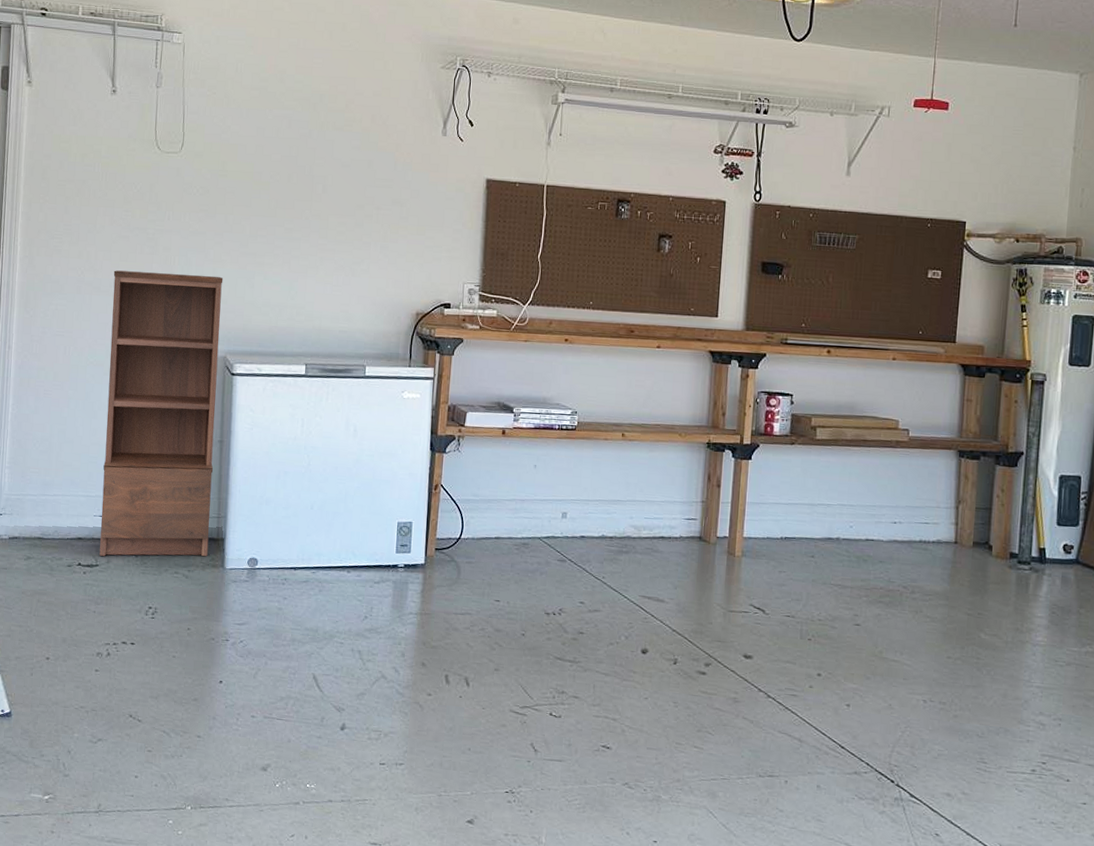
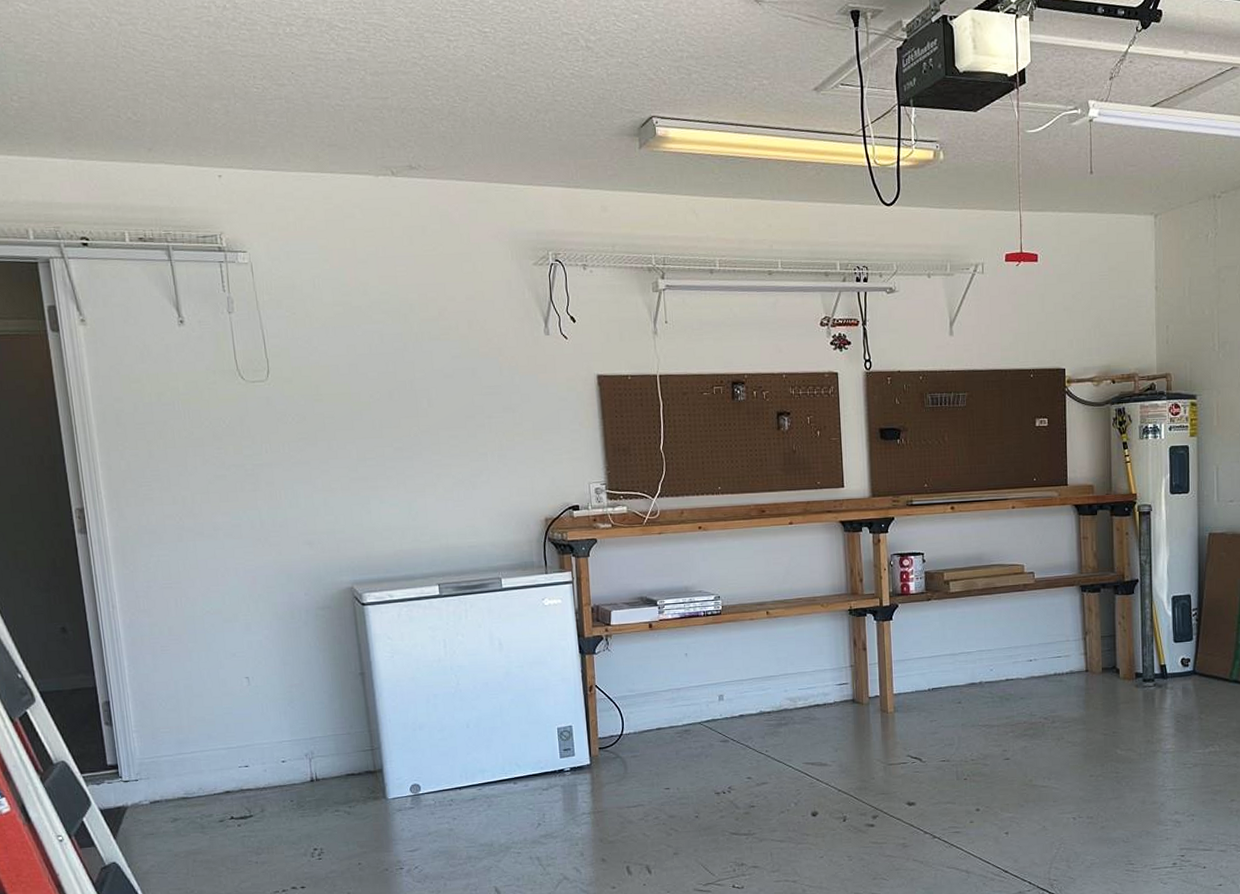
shelving unit: present [99,270,224,557] -> none [215,505,367,806]

